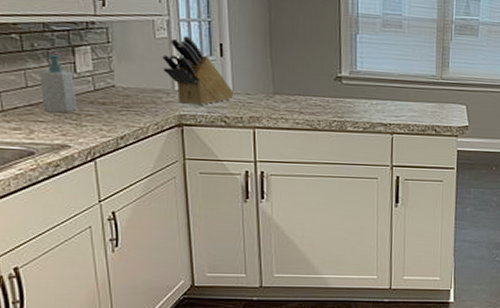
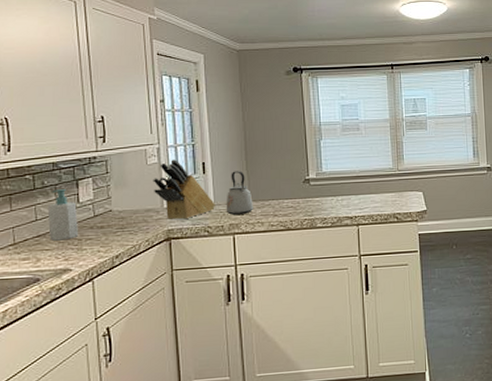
kettle: none [246,58,278,108] -> present [226,171,254,215]

